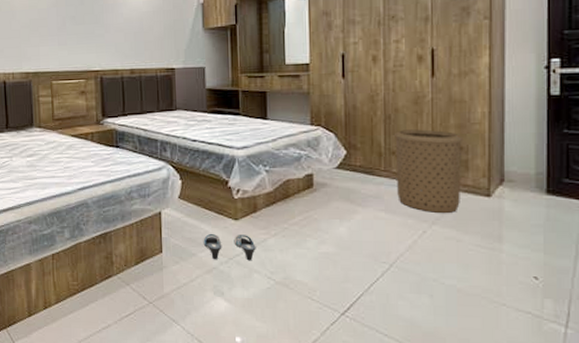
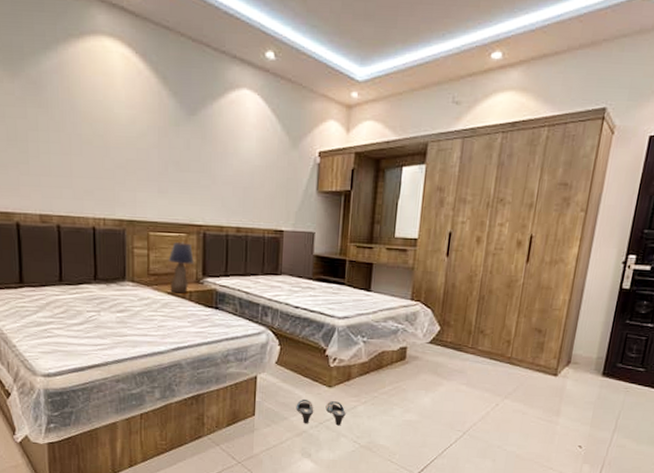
table lamp: none [70,87,94,135] -> present [168,242,194,293]
laundry basket: present [395,129,462,213] -> none [479,310,543,389]

